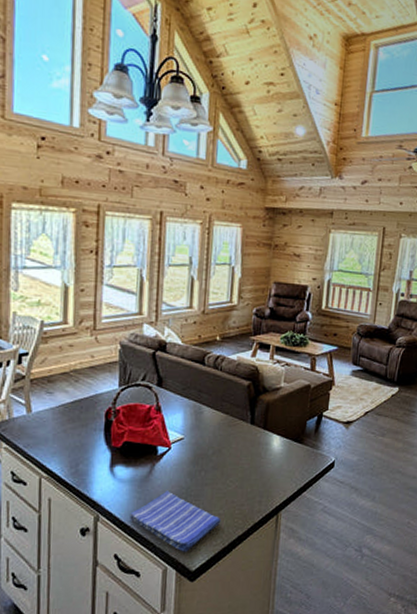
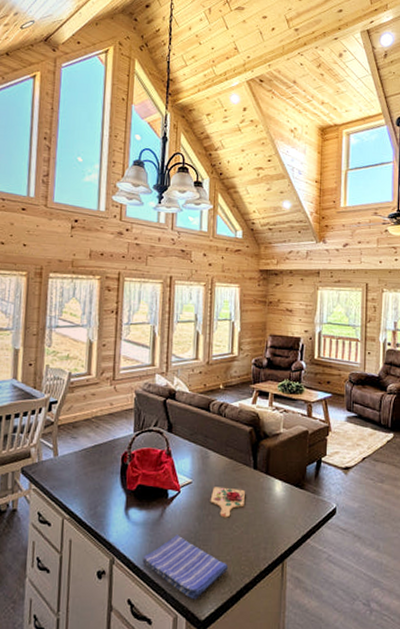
cutting board: none [203,441,241,473] -> present [210,486,245,518]

